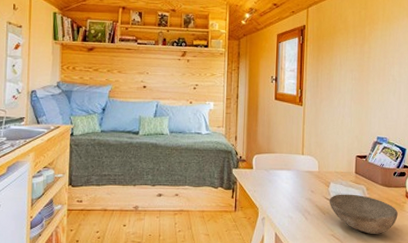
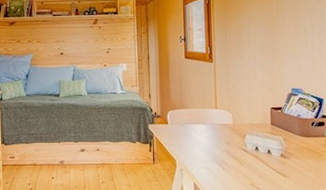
bowl: present [329,194,398,234] -> none [246,145,319,183]

